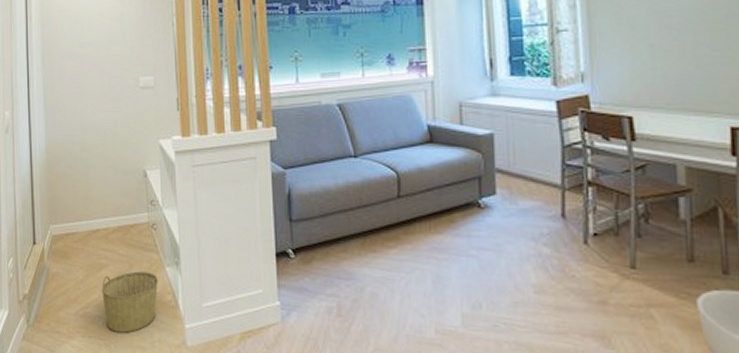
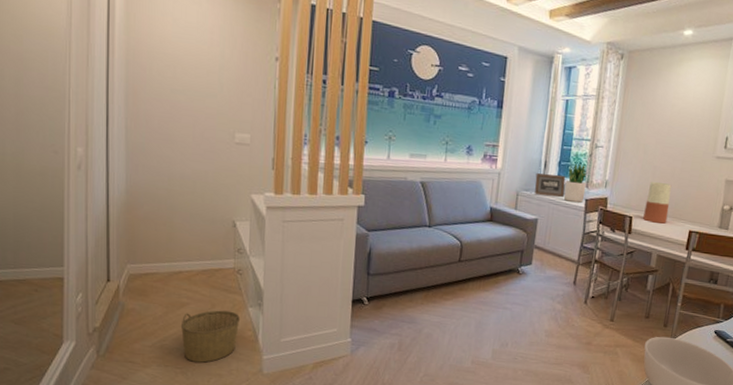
picture frame: none [480,73,526,104] -> present [534,173,566,198]
planter: none [523,54,555,106] -> present [563,162,587,203]
vase: none [648,65,690,122] -> present [643,182,672,224]

